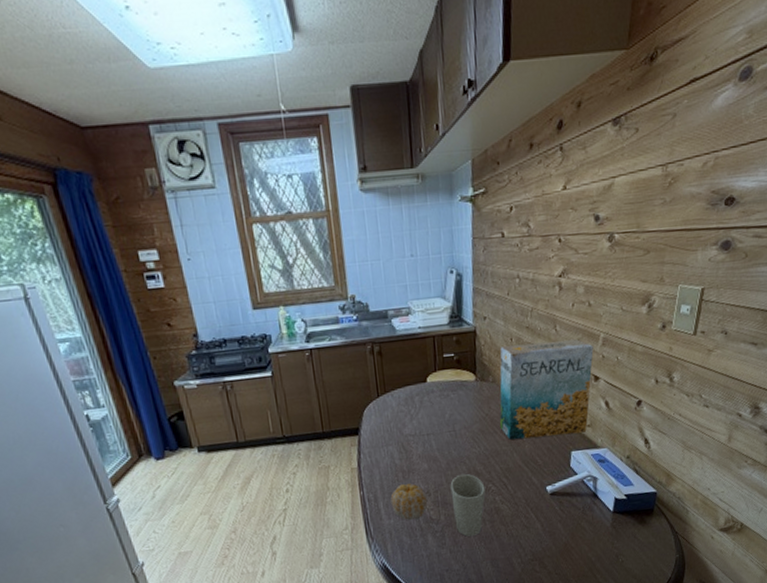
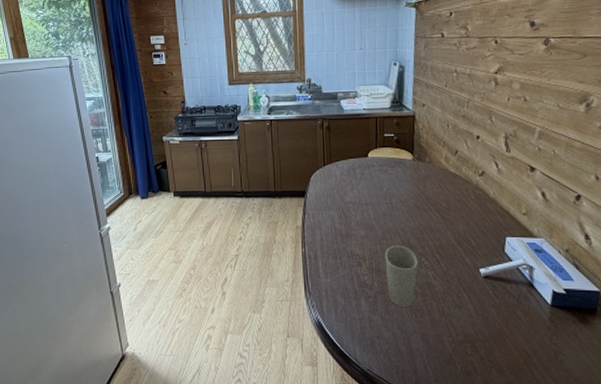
fruit: present [390,483,428,521] -> none [329,246,363,283]
cereal box: present [499,339,594,440] -> none [434,130,529,220]

